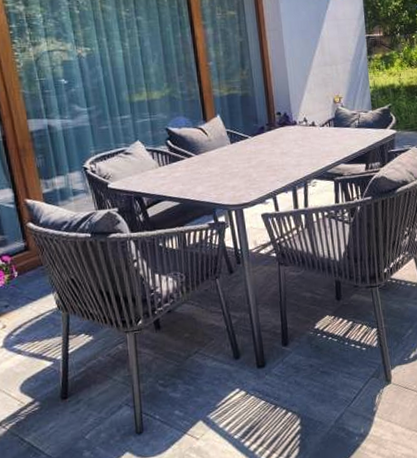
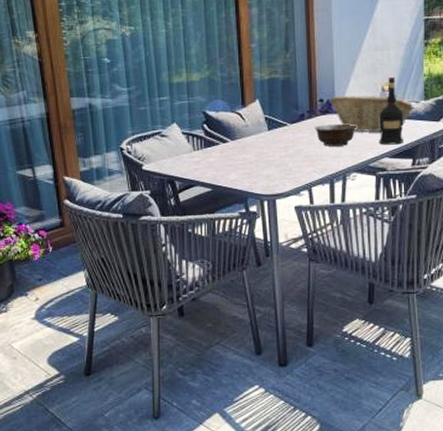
bowl: none [275,135,313,156] -> present [315,124,356,146]
fruit basket: none [286,107,364,142] -> present [329,95,414,133]
liquor: none [332,89,356,152] -> present [379,76,404,145]

